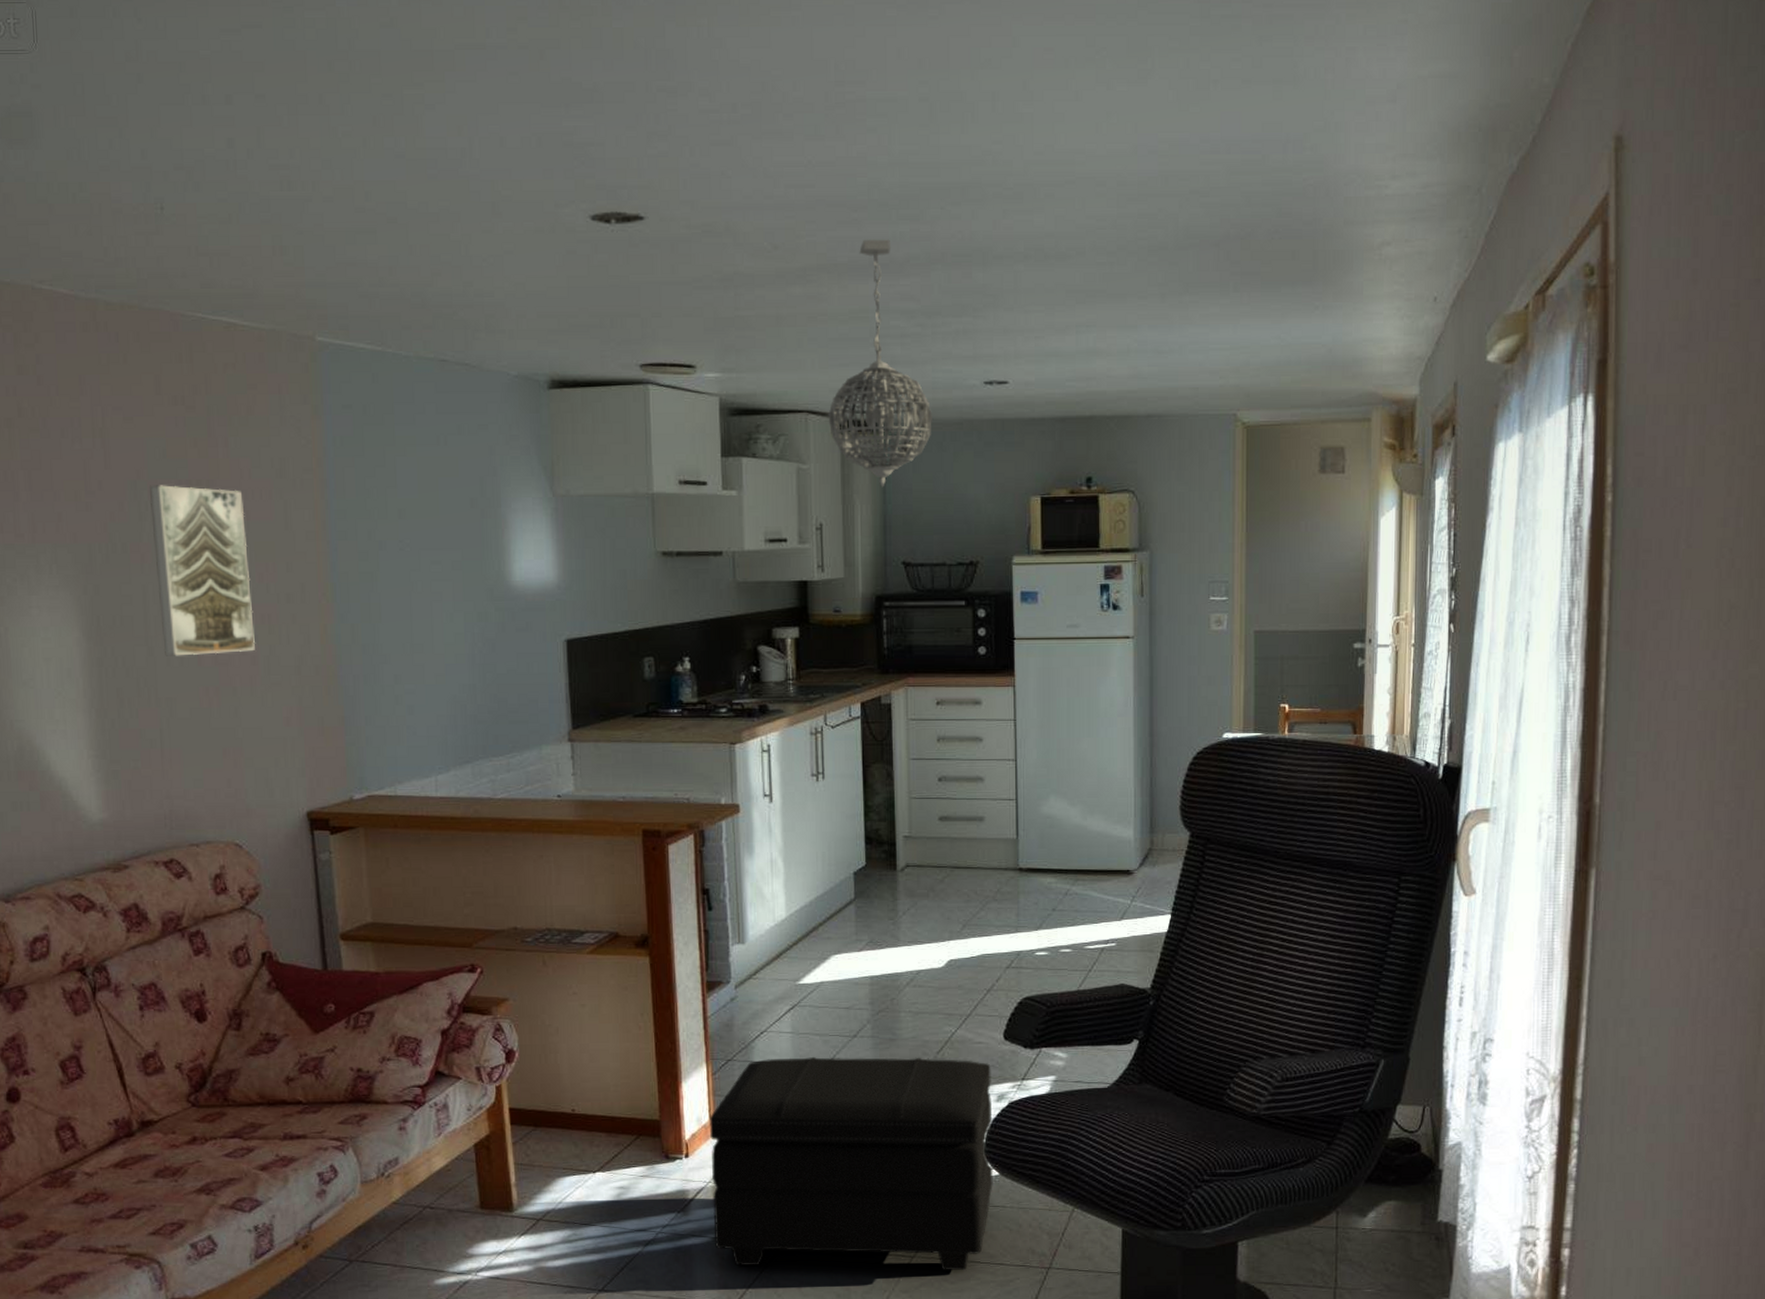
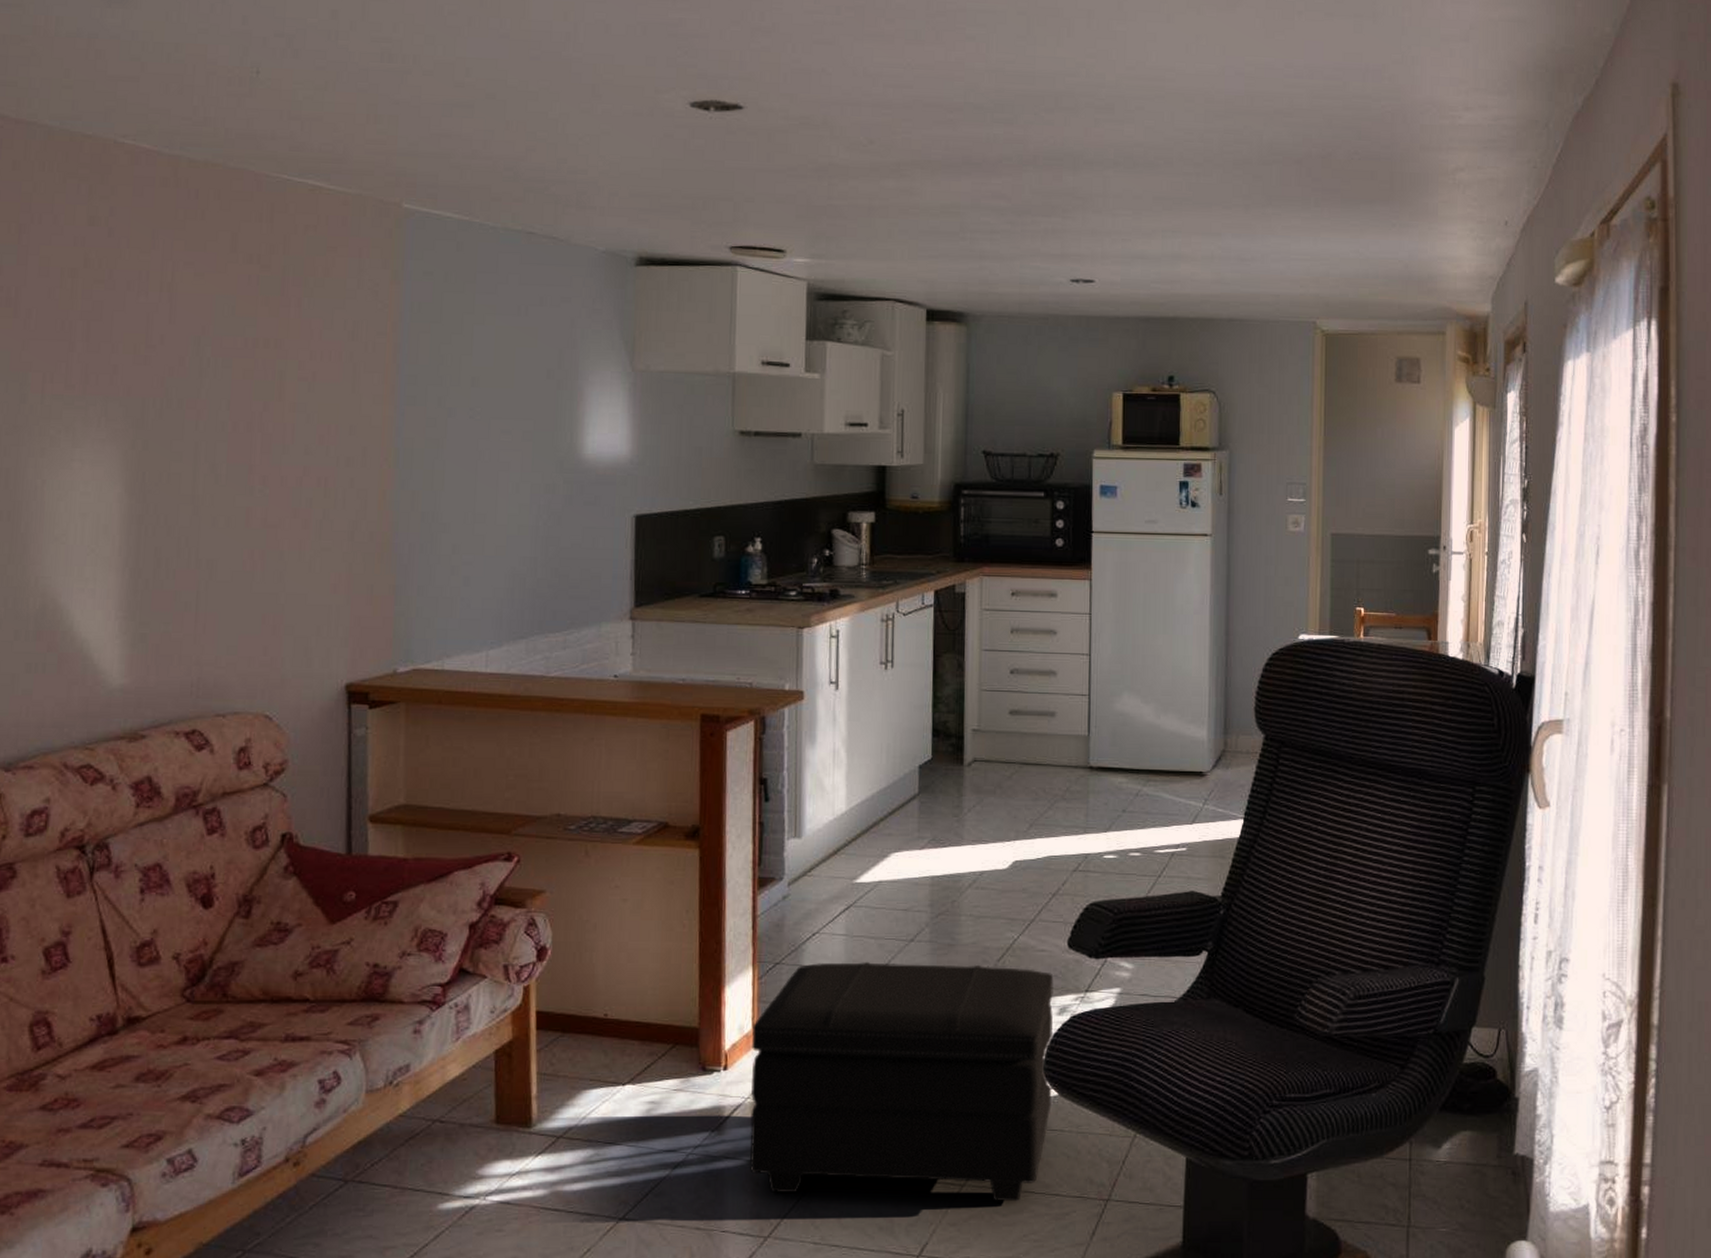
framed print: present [149,485,255,656] -> none [210,341,311,517]
pendant light: present [828,239,932,488] -> none [915,139,1018,377]

